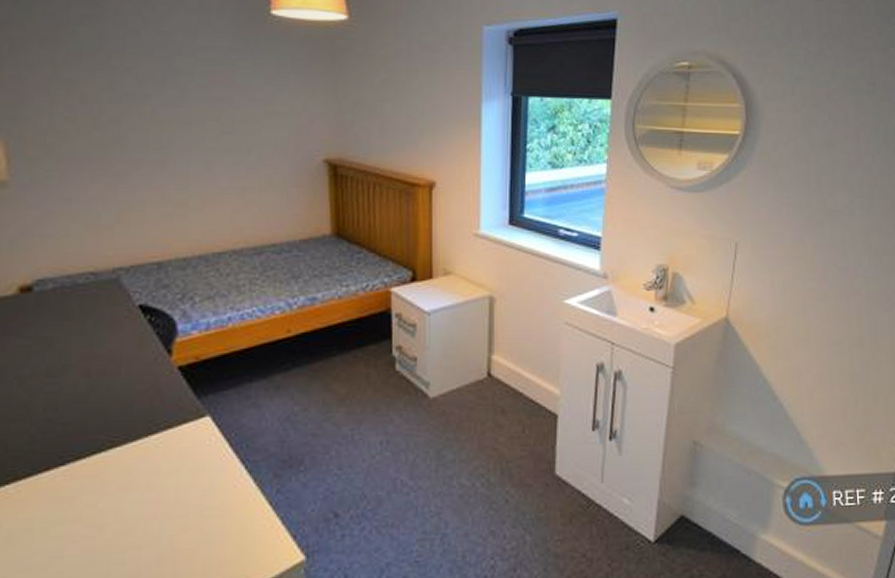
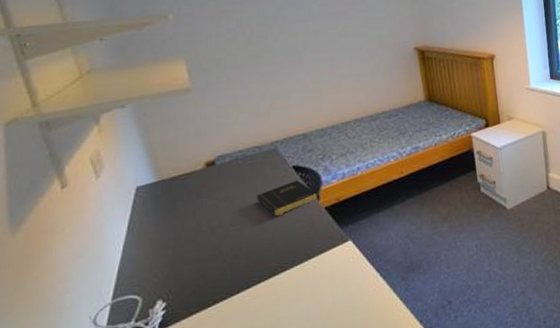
book: none [85,326,169,372] -> present [257,180,317,217]

